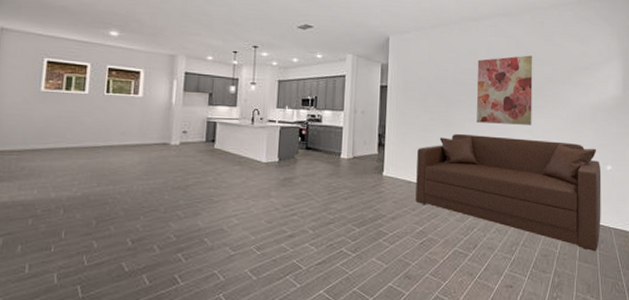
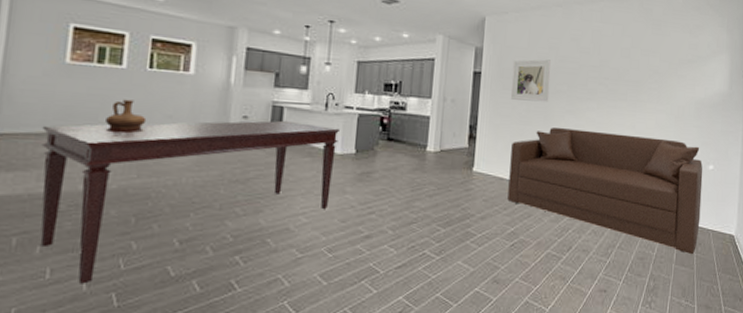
dining table: none [21,134,264,278] -> present [40,120,339,284]
vessel: none [72,120,105,146] -> present [105,99,147,130]
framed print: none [415,72,451,111] -> present [511,59,552,102]
wall art: present [476,55,533,125] -> none [577,44,640,120]

